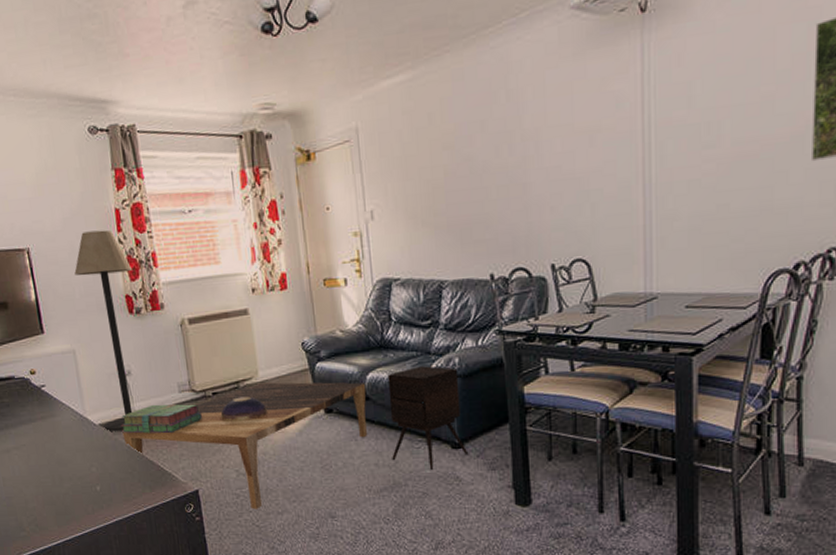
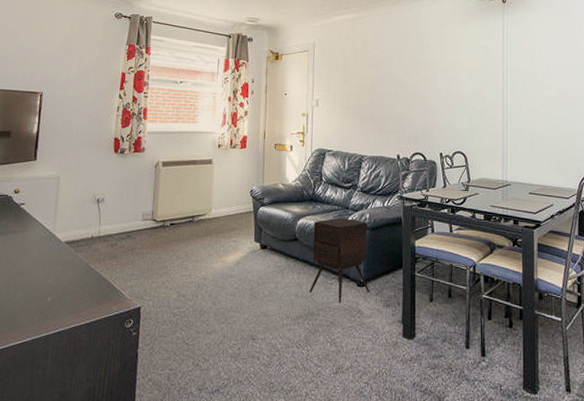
floor lamp: present [74,230,133,431] -> none [68,86,126,249]
stack of books: present [120,404,202,434] -> none [84,229,158,254]
coffee table: present [122,382,367,510] -> none [83,219,296,328]
decorative bowl: present [220,396,267,423] -> none [173,229,213,250]

